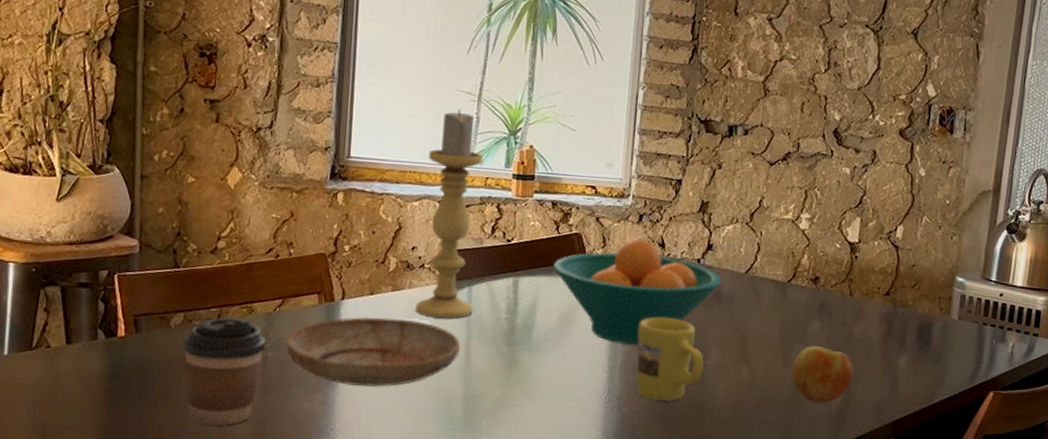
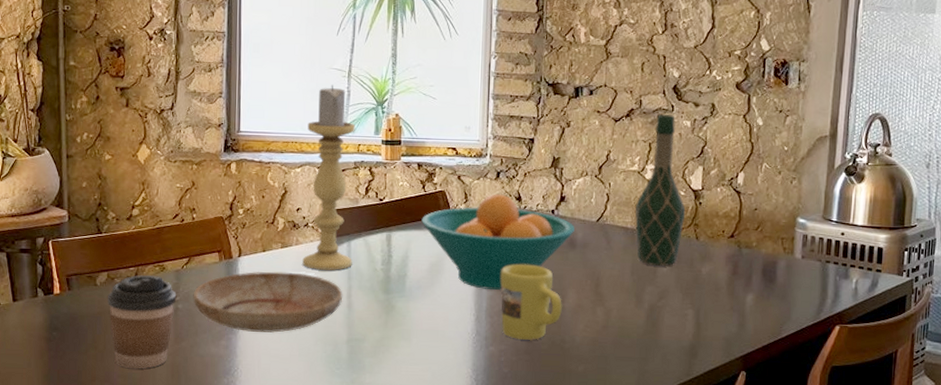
wine bottle: none [786,160,841,324] -> present [635,114,686,266]
apple: present [791,345,854,403] -> none [644,286,703,339]

